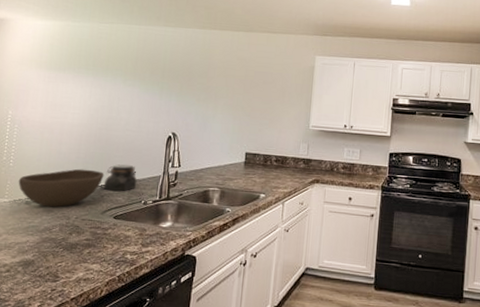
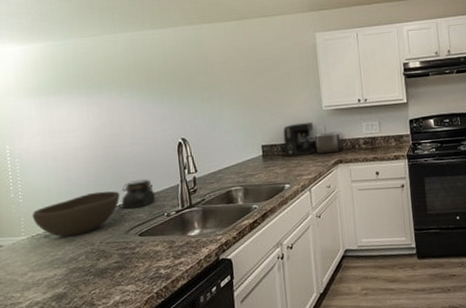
coffee maker: none [266,138,298,169] -> present [283,122,316,157]
toaster: none [295,151,324,173] -> present [314,132,343,155]

